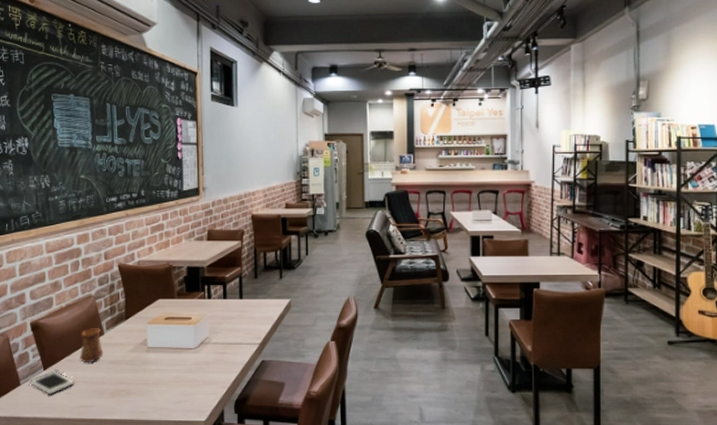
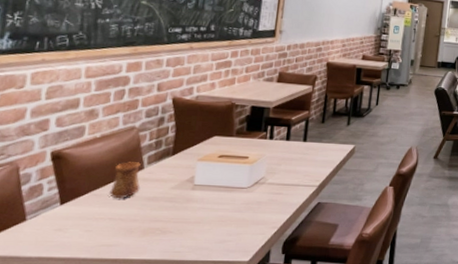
cell phone: present [29,371,75,395] -> none [38,206,99,232]

